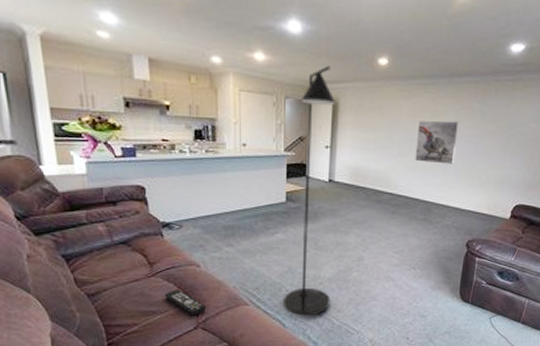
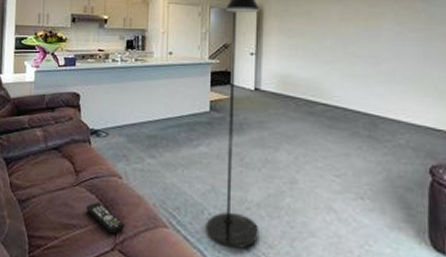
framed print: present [415,120,458,165] -> none [351,23,401,71]

